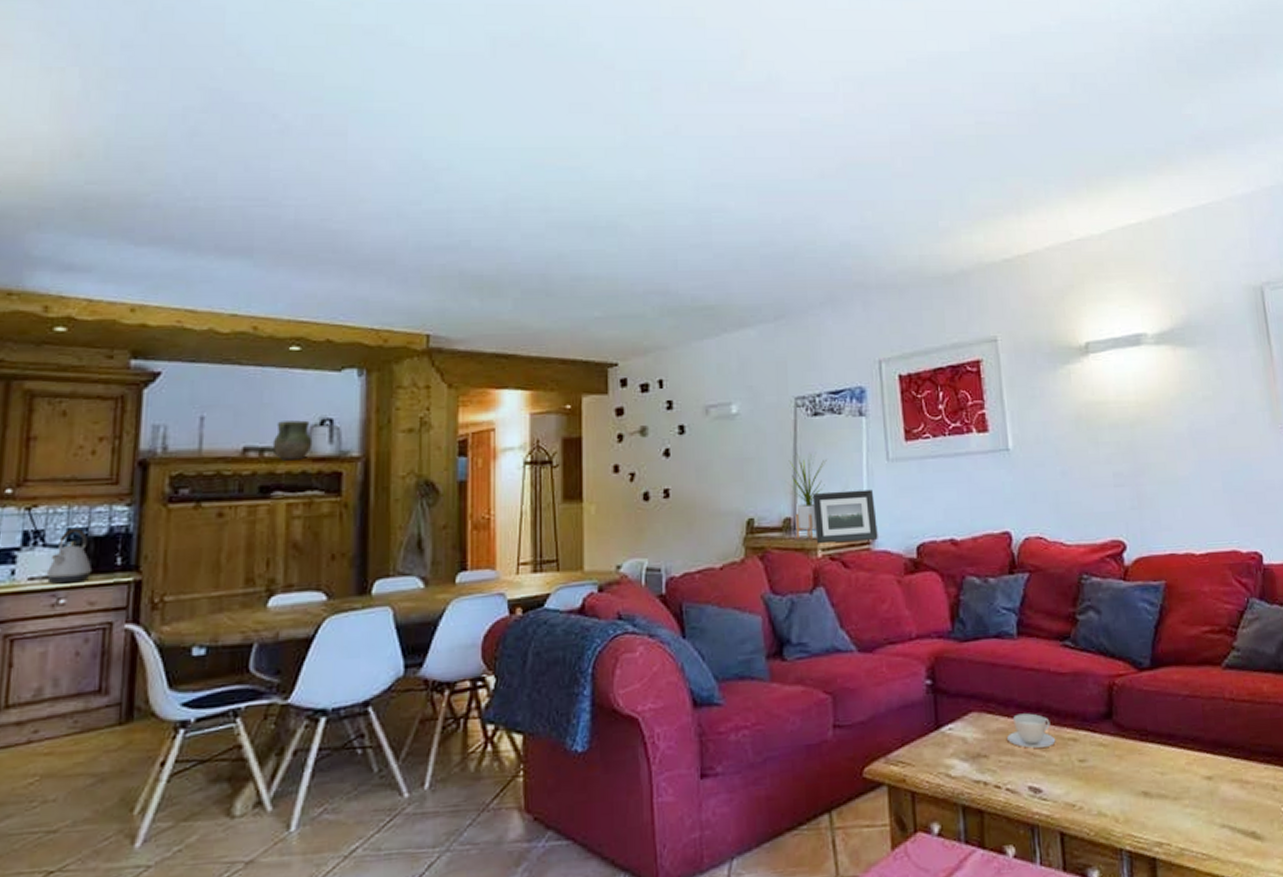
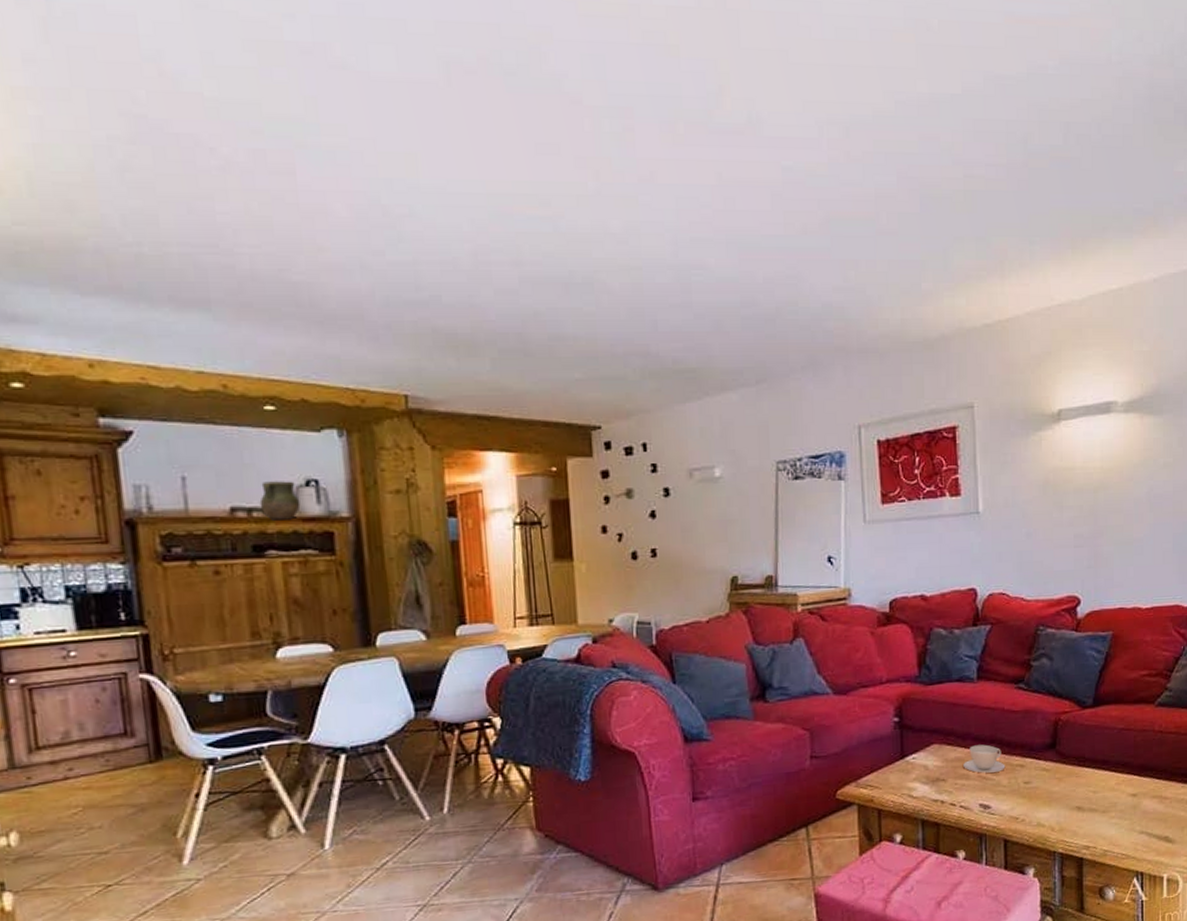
kettle: present [46,528,93,584] -> none [51,585,98,638]
house plant: present [788,452,830,542] -> none [770,514,809,597]
picture frame: present [812,489,878,544] -> none [793,549,854,600]

